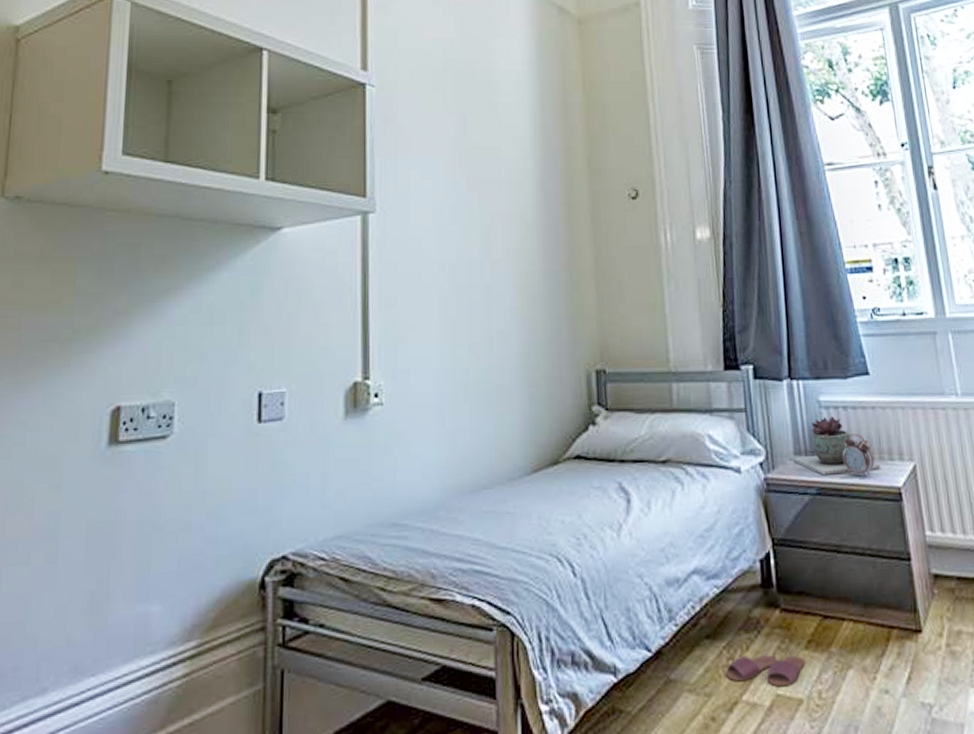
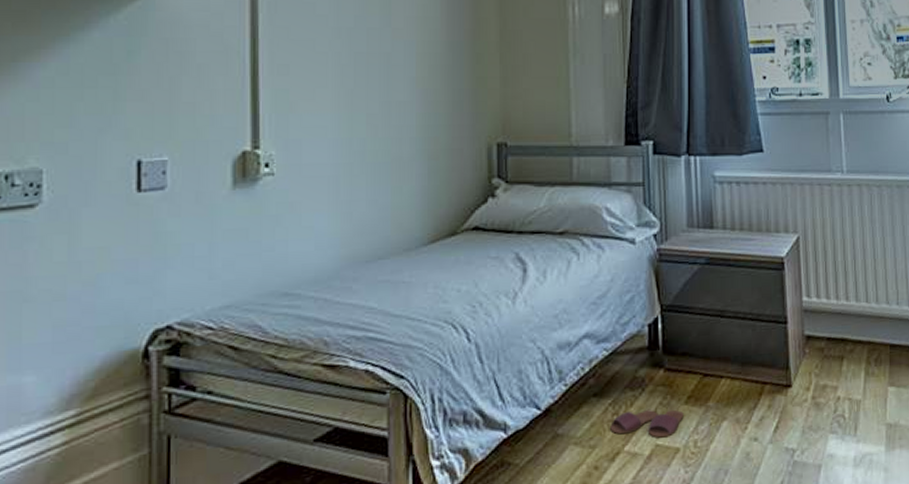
succulent plant: present [793,416,880,475] -> none [686,191,766,246]
alarm clock: present [842,433,874,478] -> none [732,207,761,249]

